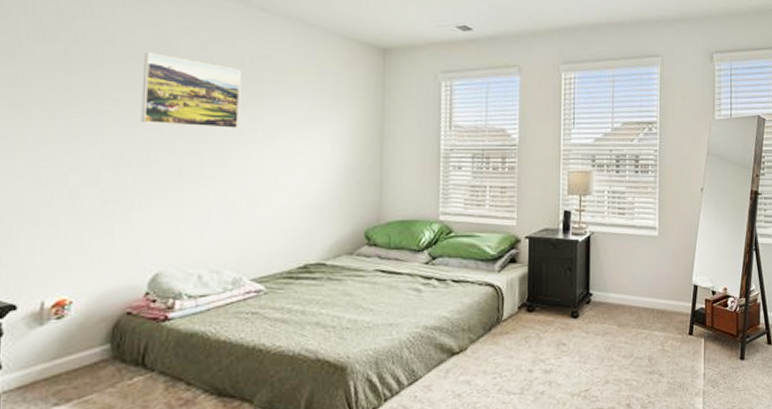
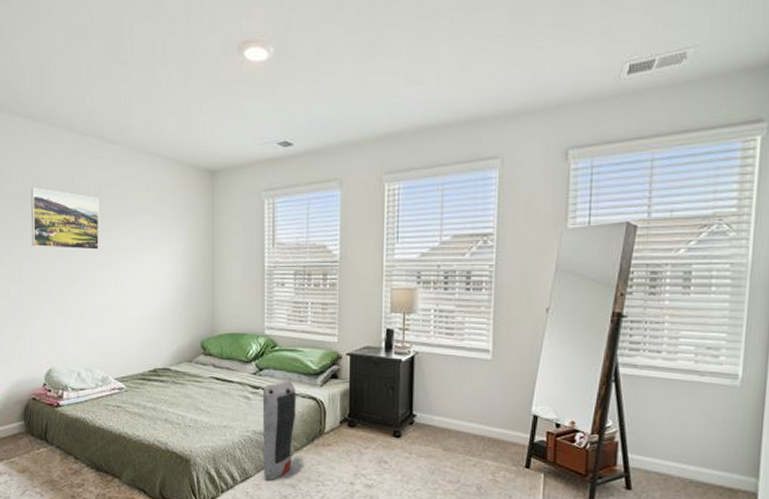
air purifier: none [435,266,473,379] -> present [262,378,297,480]

